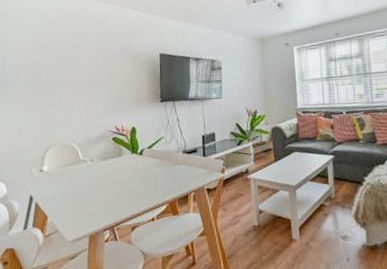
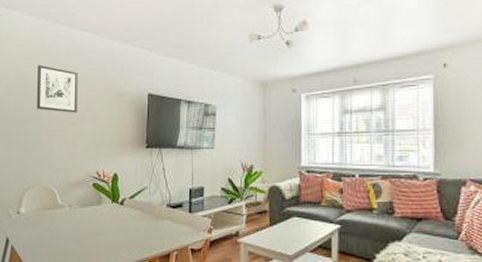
wall art: none [53,33,95,75] -> present [36,65,78,113]

